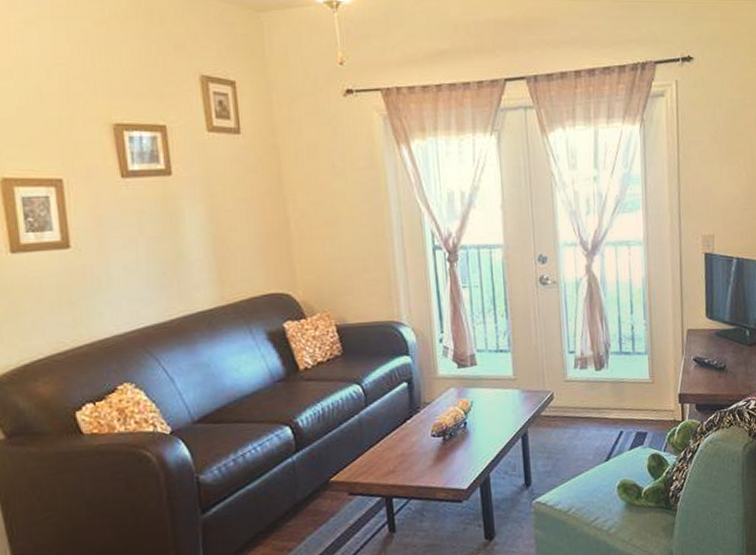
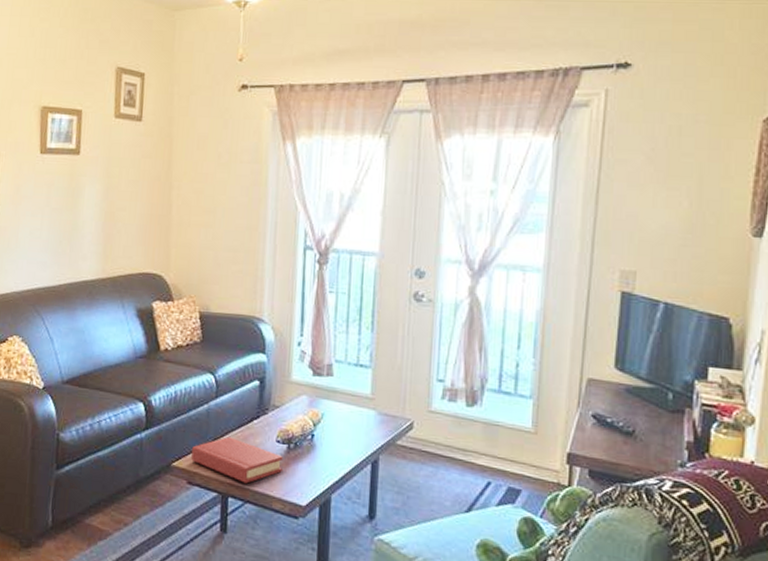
hardback book: none [349,441,441,482] -> present [191,437,283,484]

